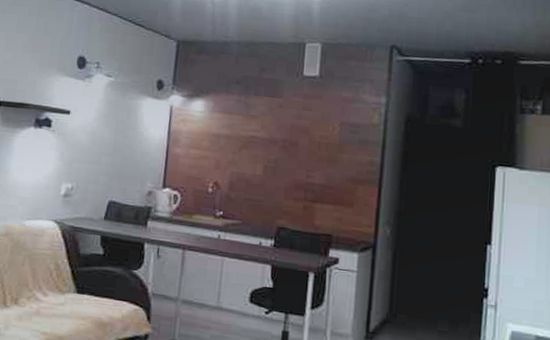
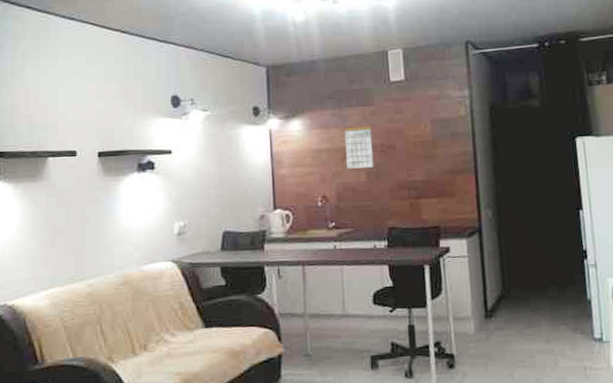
calendar: none [244,117,276,162] -> present [344,126,374,169]

